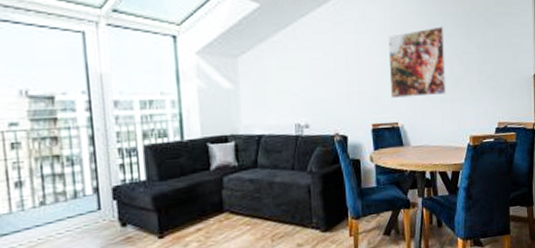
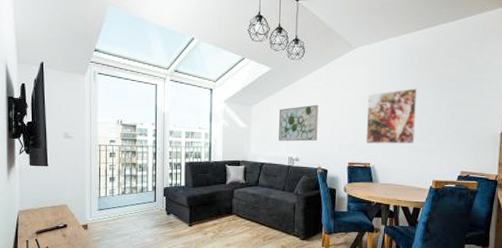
wall art: none [277,51,331,103] -> present [279,104,319,142]

